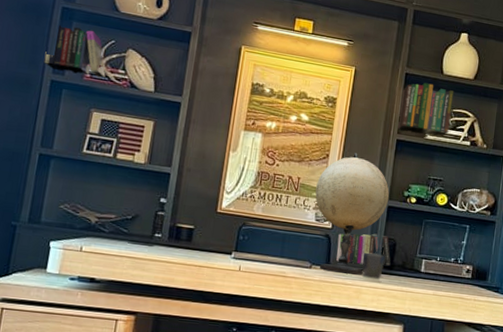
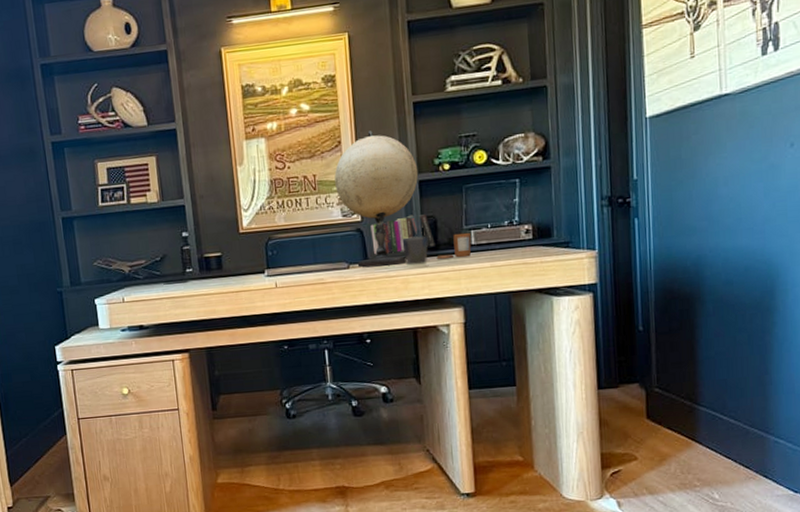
books: present [44,24,106,78] -> none [38,79,99,132]
candle: none [389,259,422,282] -> present [436,232,472,260]
books: present [398,82,454,138] -> none [408,24,473,92]

